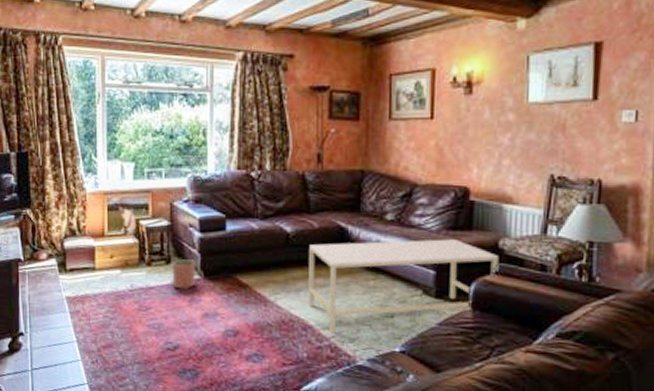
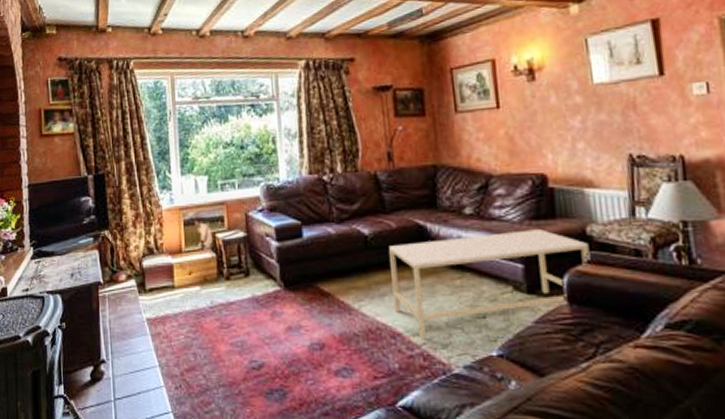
planter: present [172,259,196,290] -> none [251,270,276,303]

